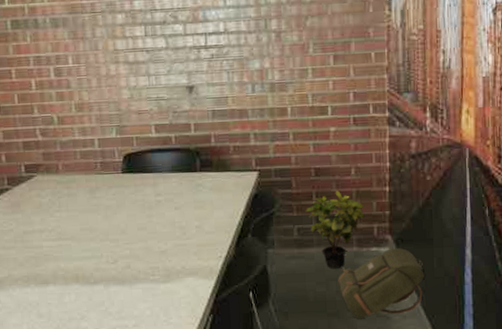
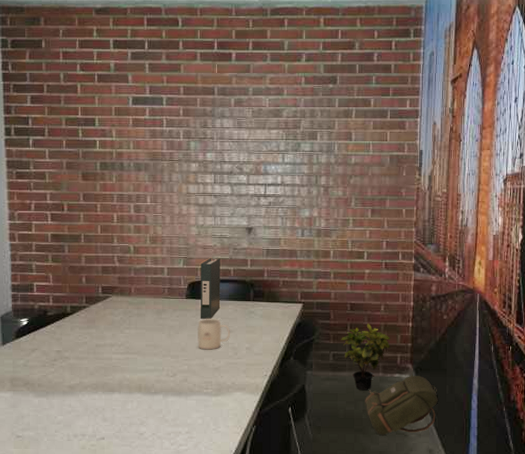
binder: none [136,124,163,195] -> present [201,258,221,319]
mug: none [138,195,177,231] -> present [198,319,231,350]

